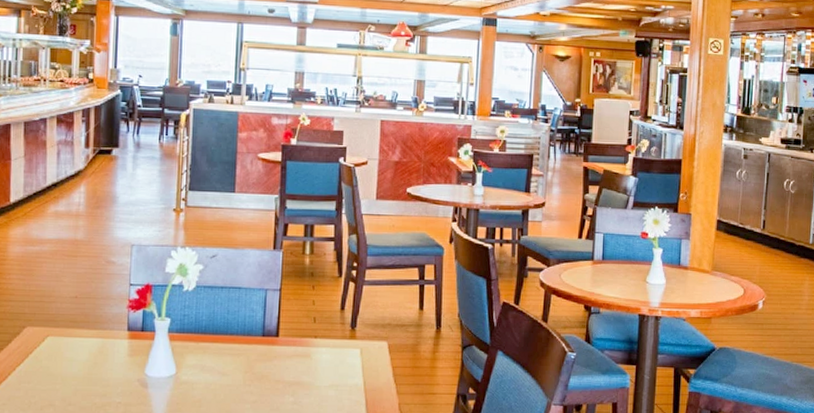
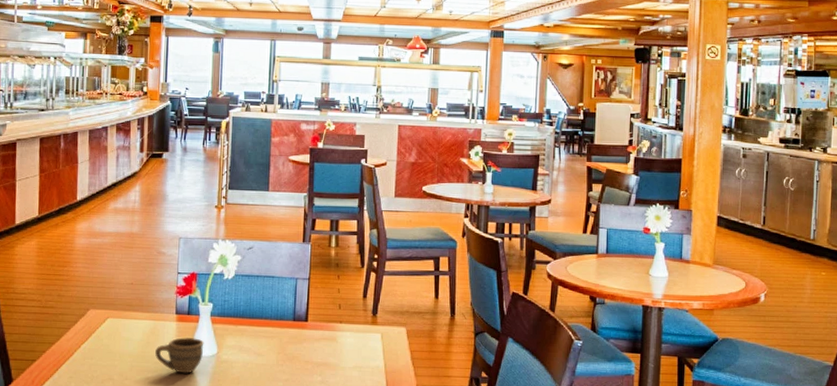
cup: none [104,357,161,397] -> present [155,337,204,374]

